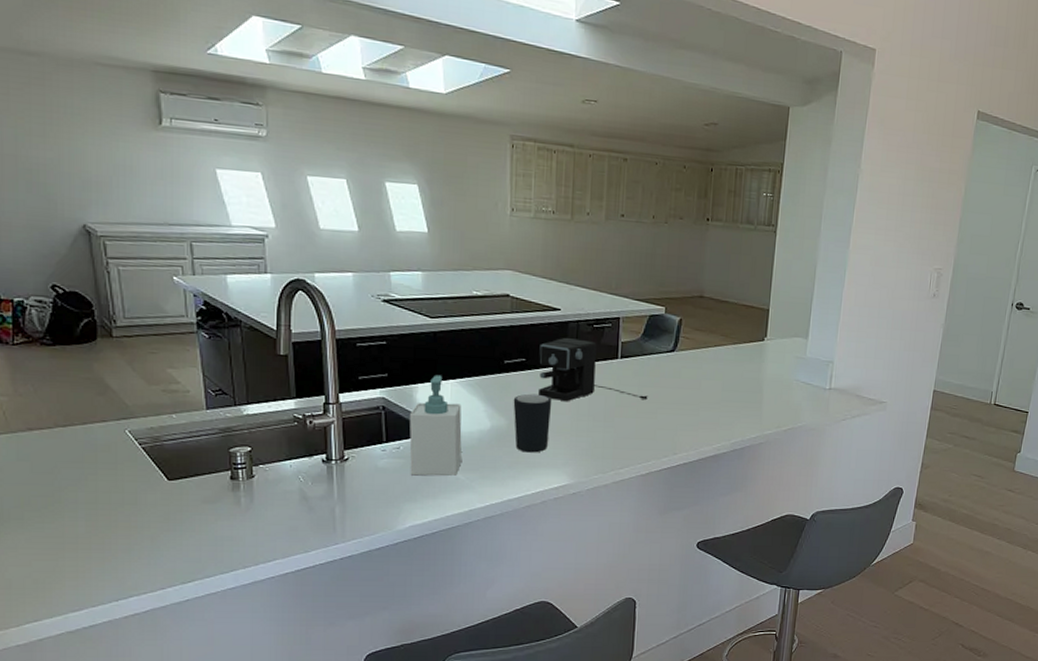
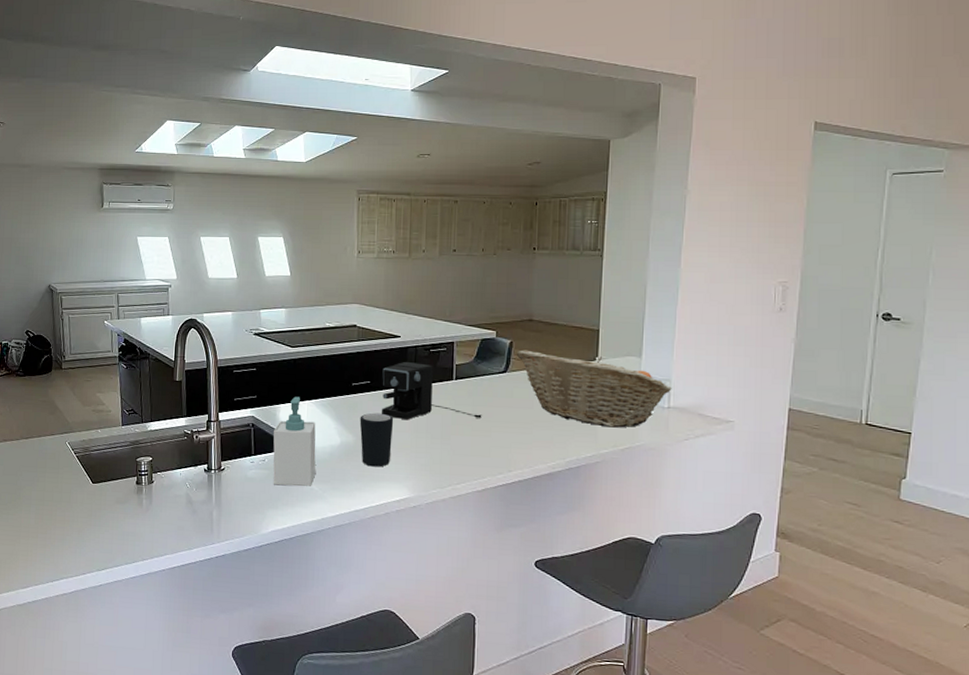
fruit basket: none [685,328,834,409] -> present [516,350,672,428]

